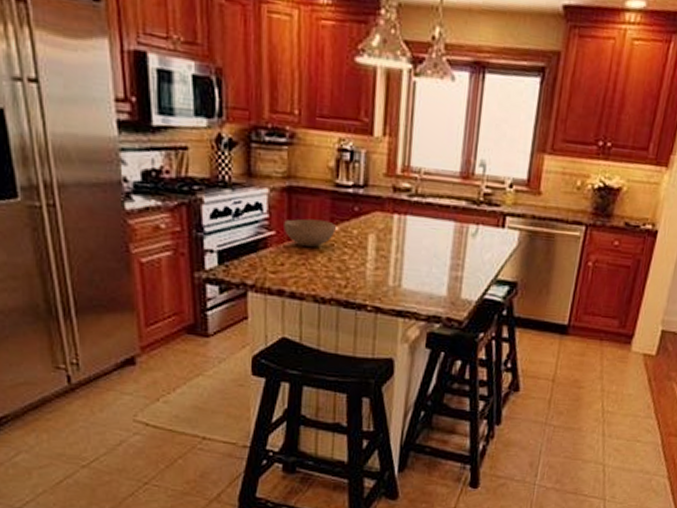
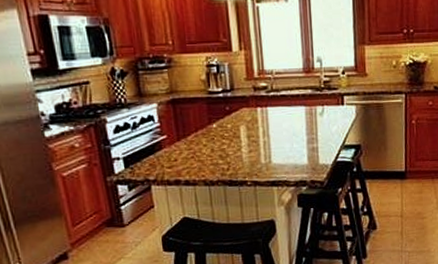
bowl: present [284,218,336,247] -> none [172,121,214,143]

